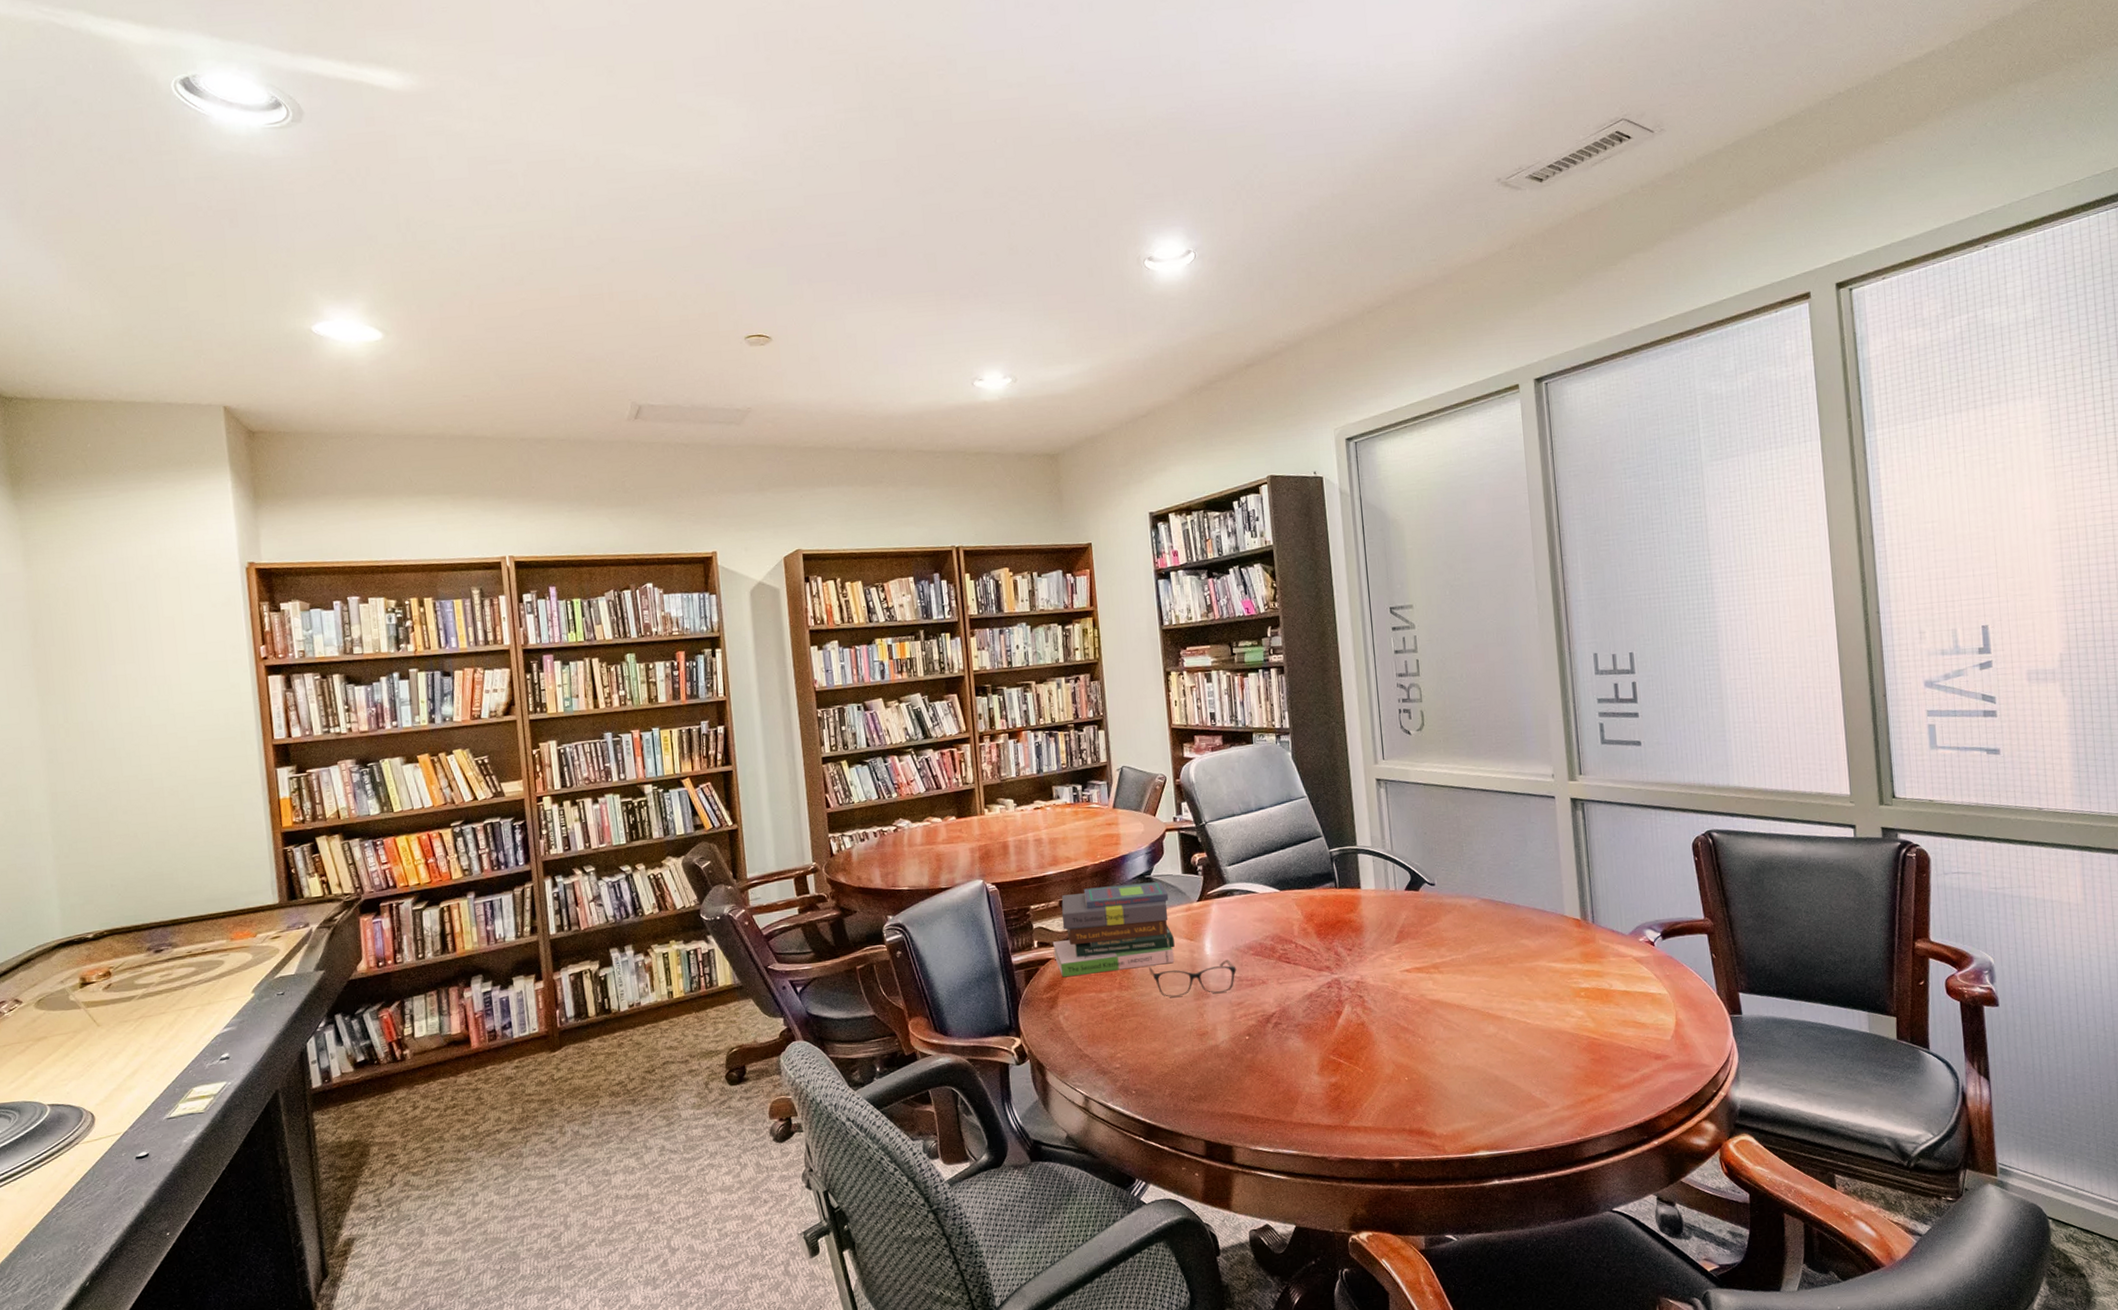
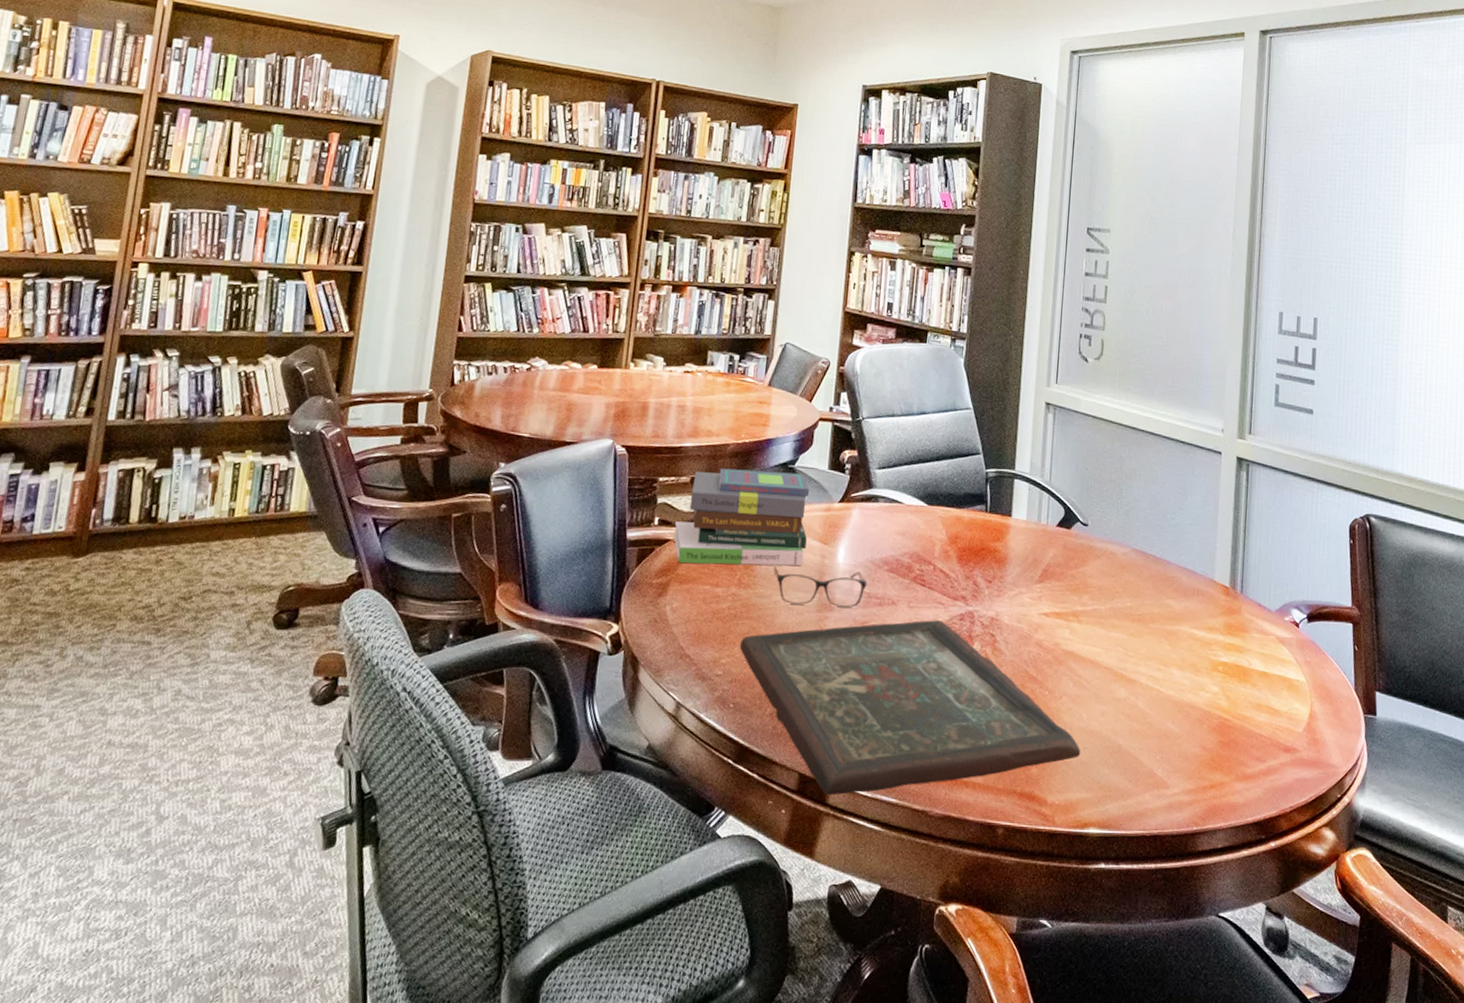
board game: none [1131,991,1461,1155] -> present [740,620,1081,795]

